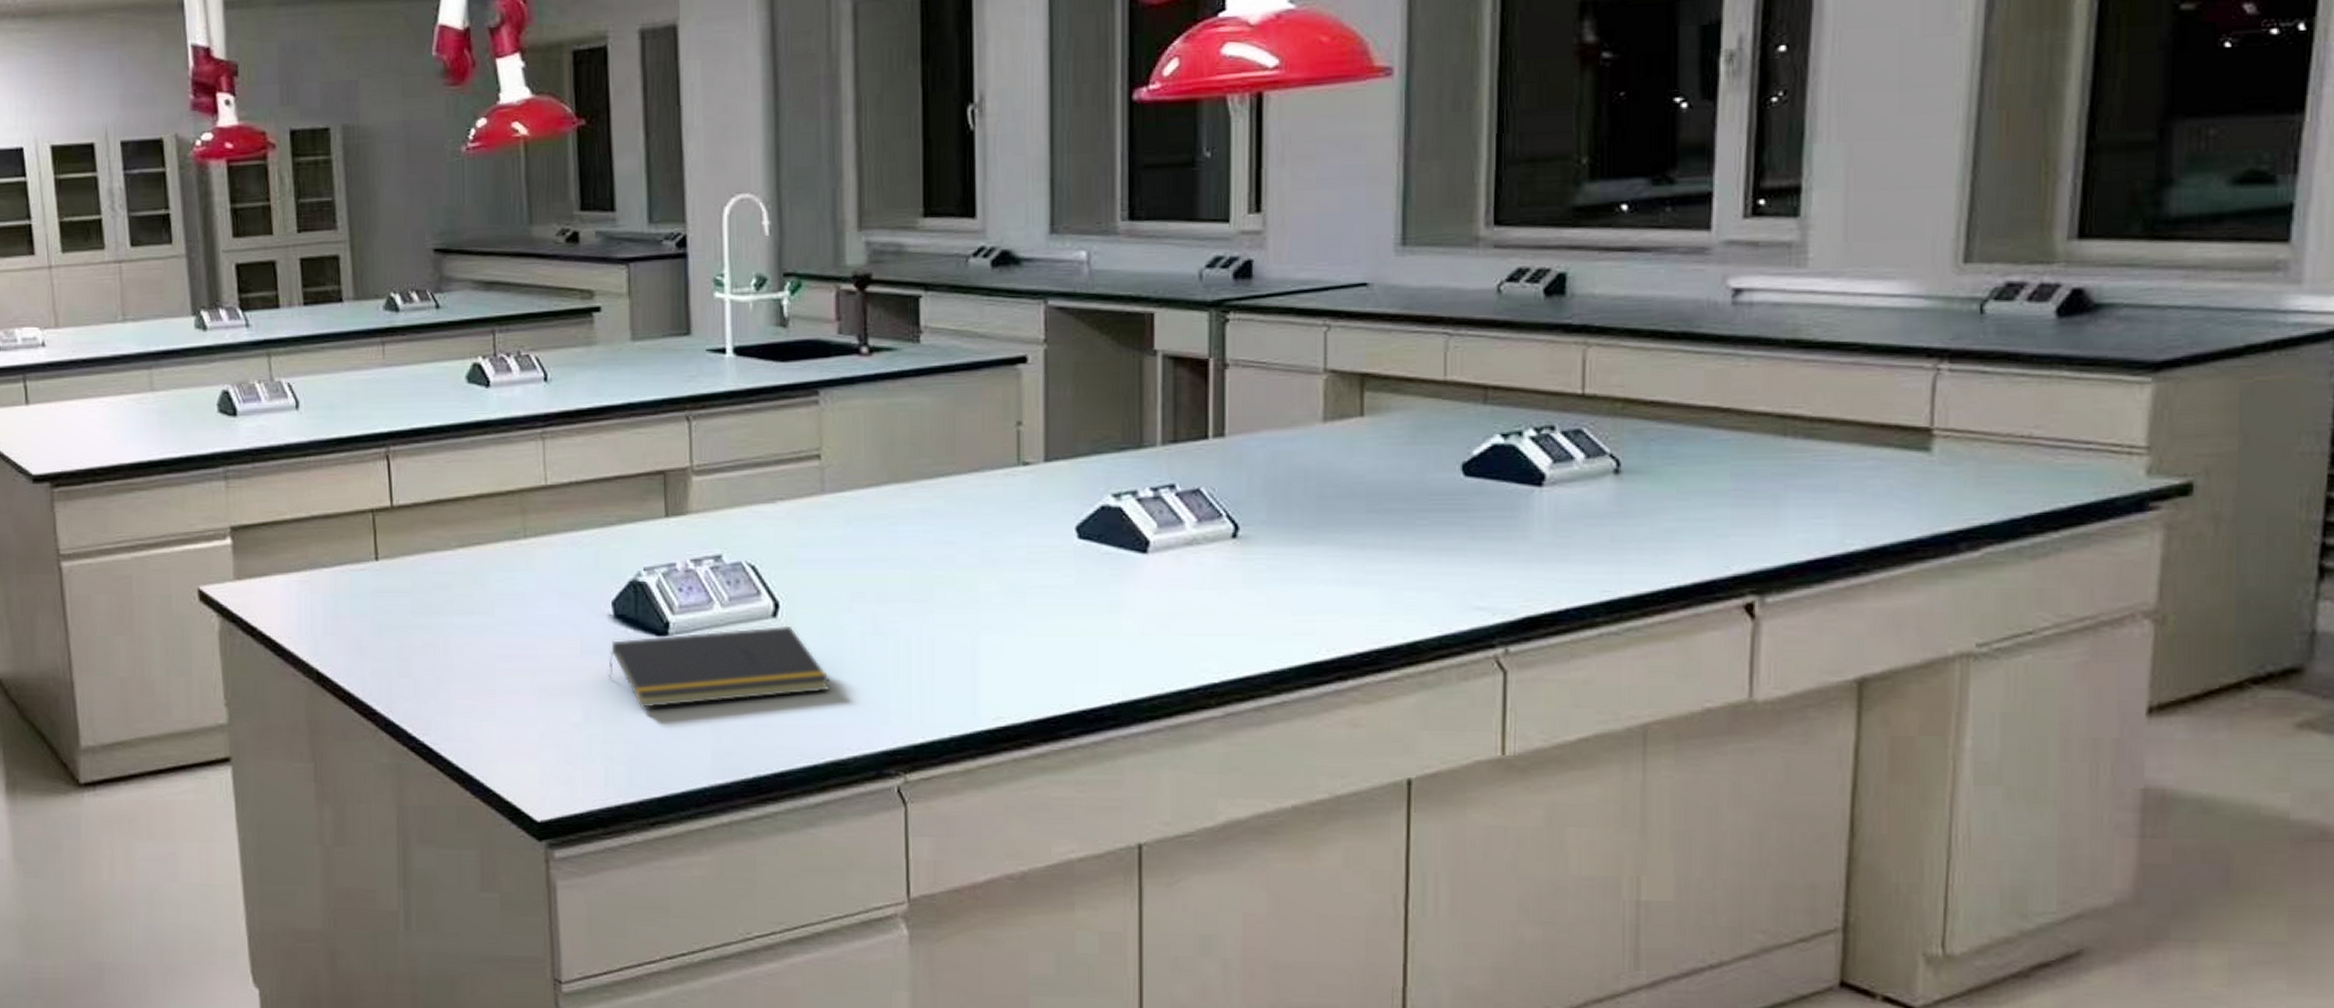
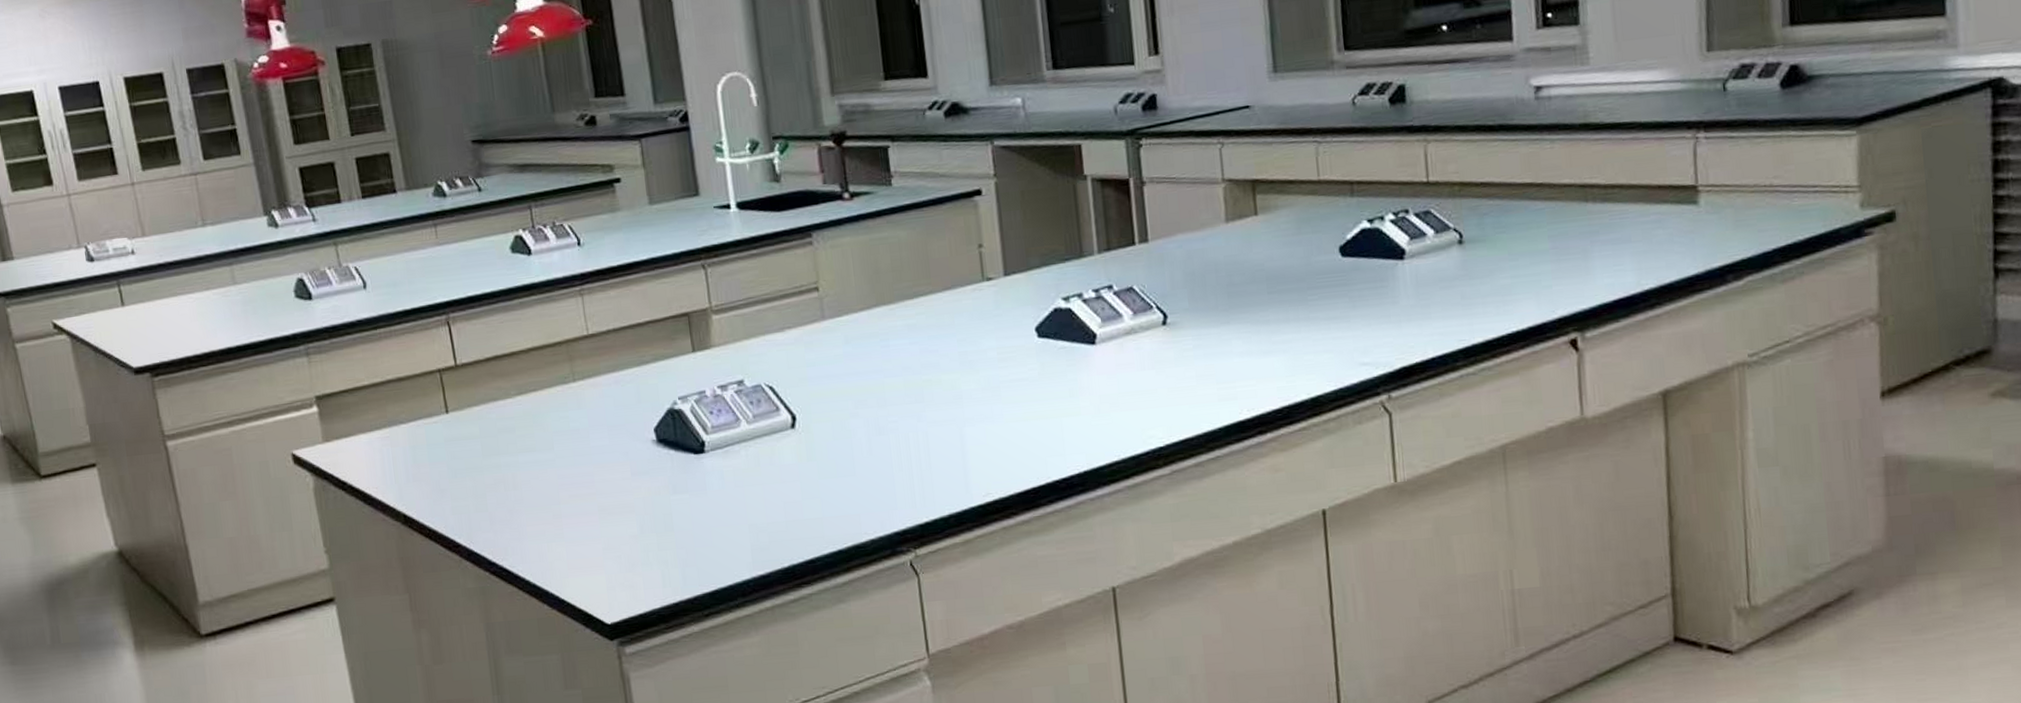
notepad: present [608,625,831,708] -> none [657,434,845,517]

